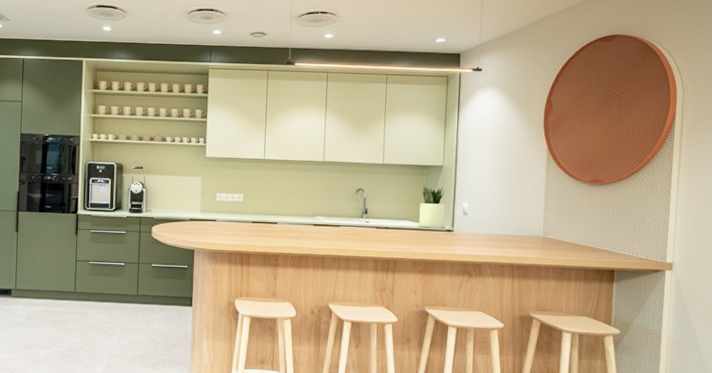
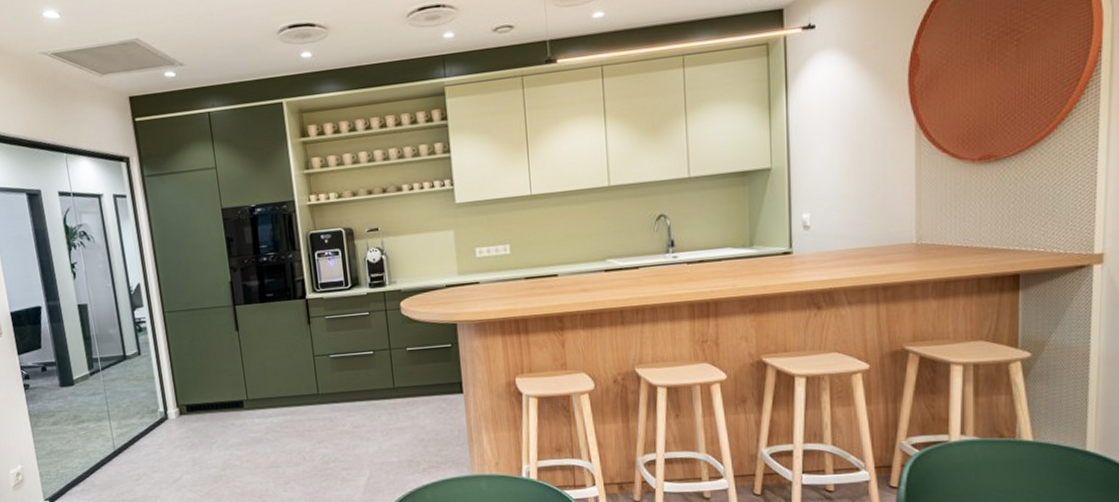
planter: present [416,186,446,229] -> none [740,196,782,255]

